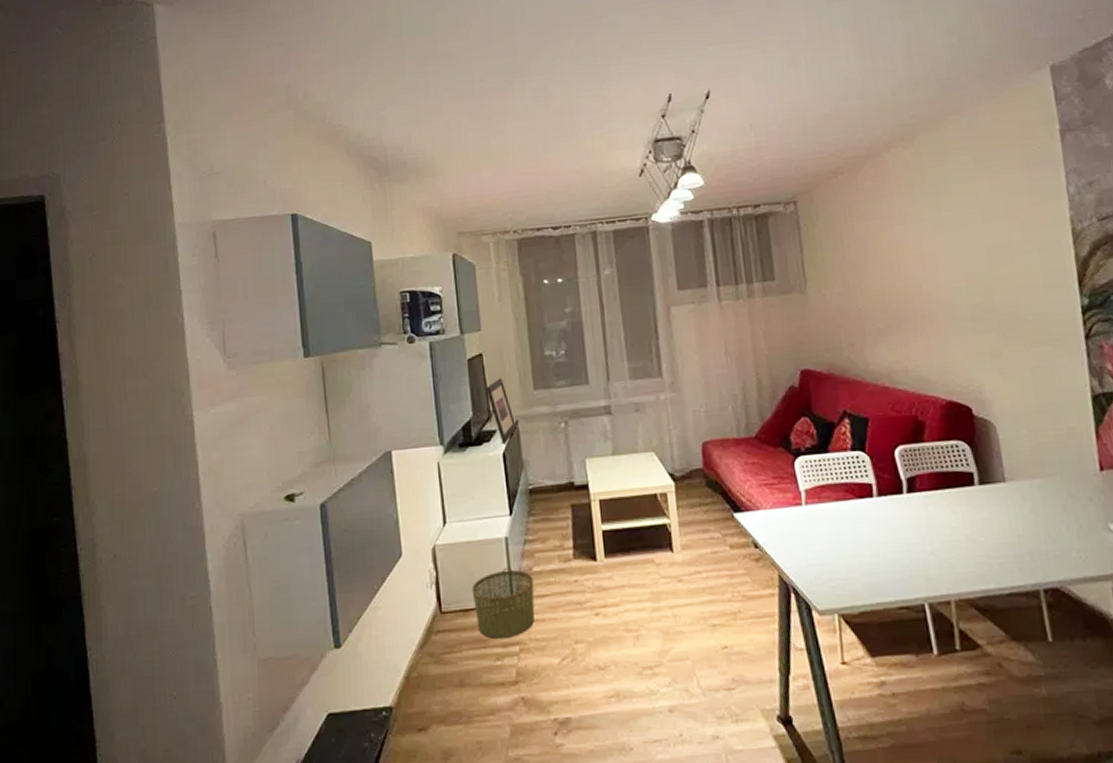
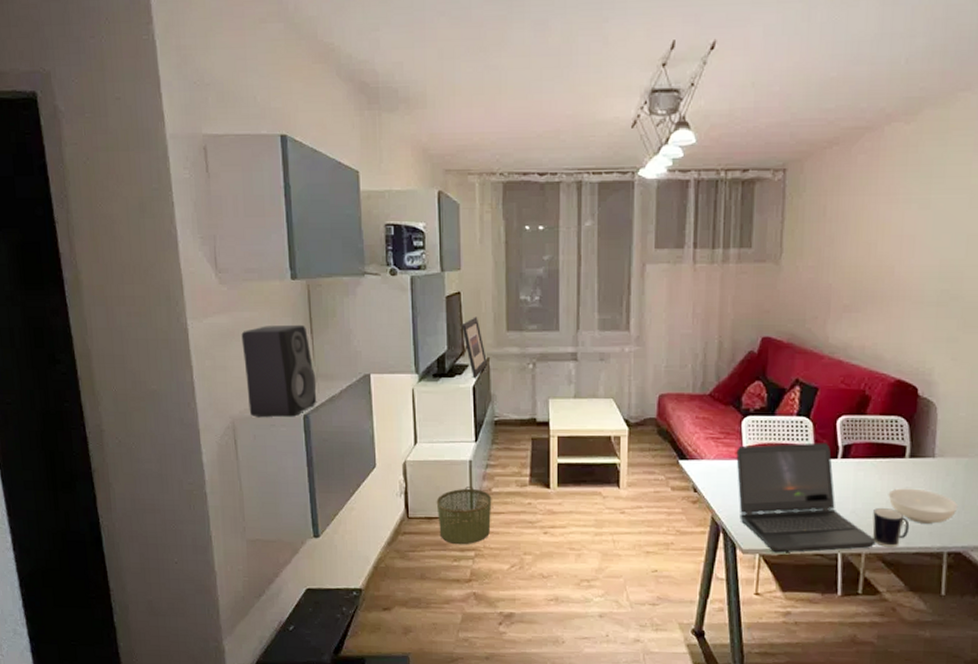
speaker: none [251,404,335,512] -> present [241,324,317,417]
laptop computer: none [793,477,964,611] -> present [736,442,876,553]
mug: none [953,544,997,591] -> present [872,507,910,547]
bowl: none [964,518,1044,559] -> present [888,488,958,524]

